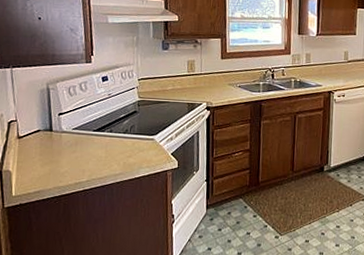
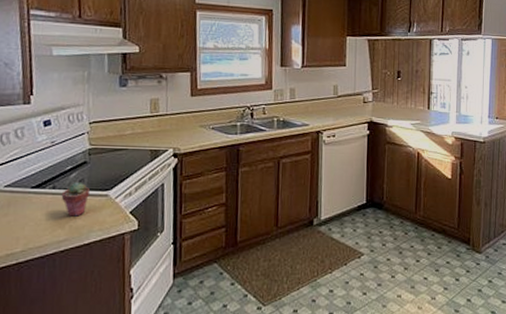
potted succulent: none [116,127,139,155] -> present [61,181,89,217]

